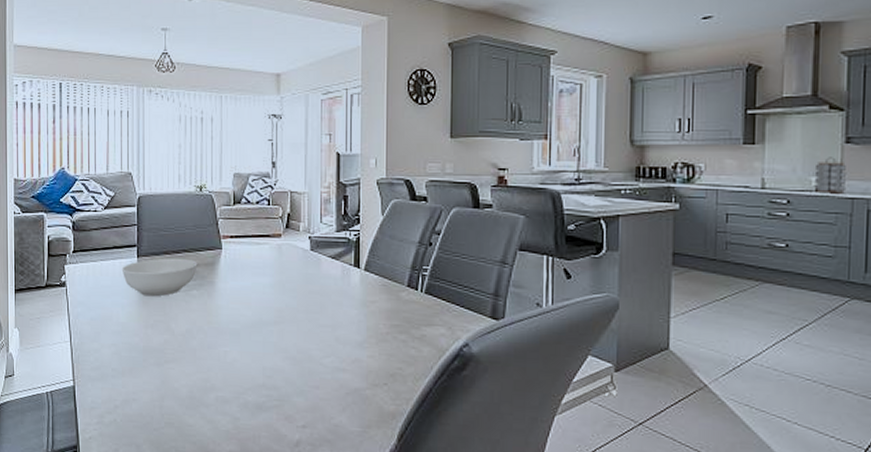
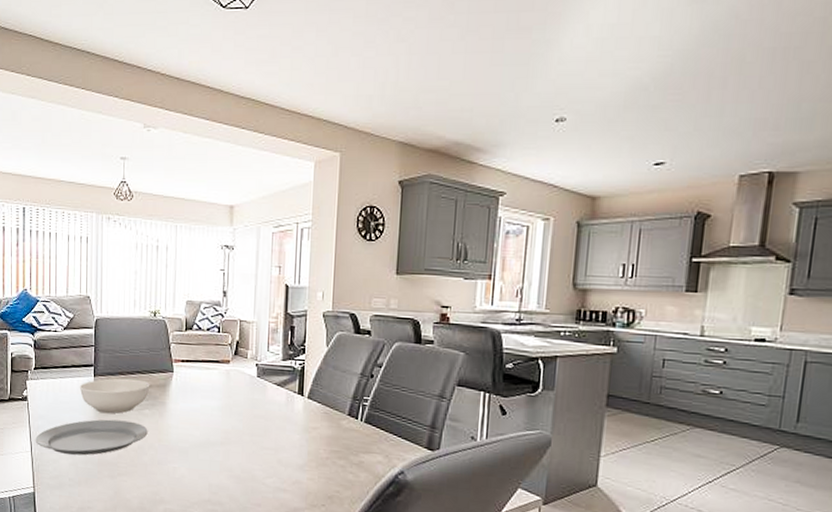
plate: none [75,302,196,343] -> present [36,419,148,456]
spice rack: present [814,157,846,194] -> none [752,307,787,345]

